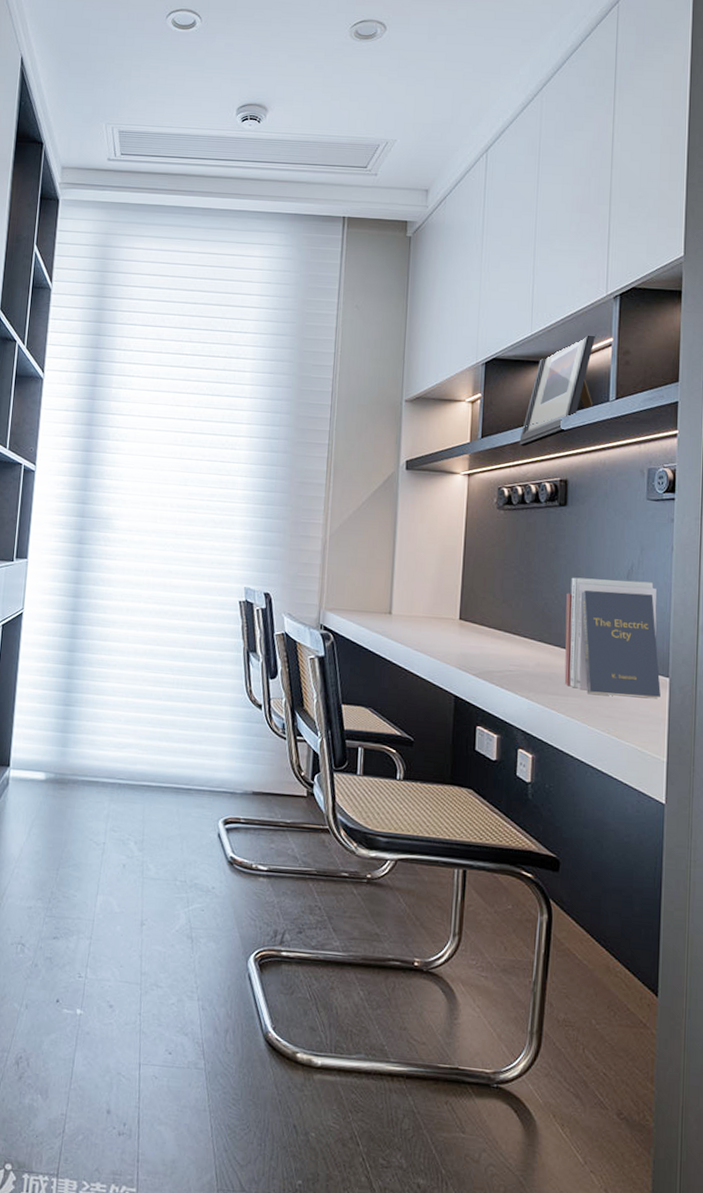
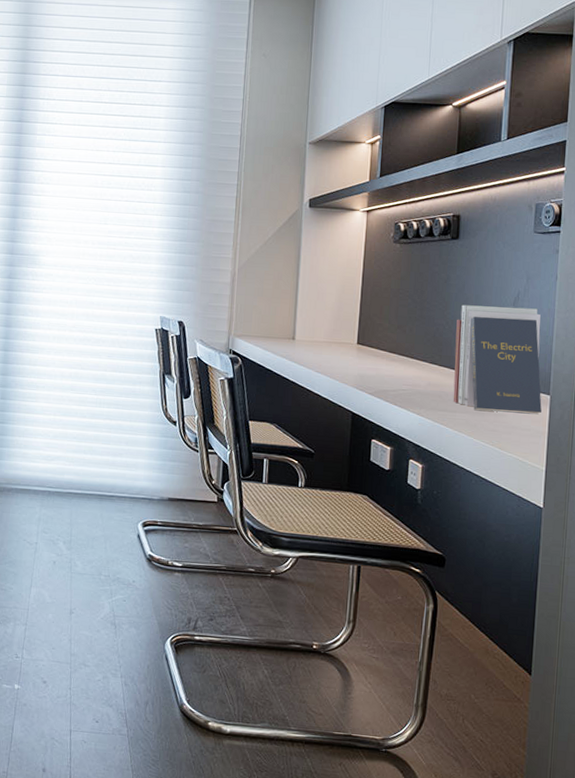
picture frame: present [519,334,597,447] -> none [415,77,490,185]

